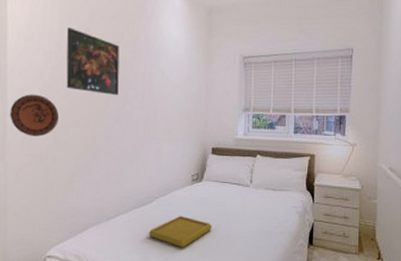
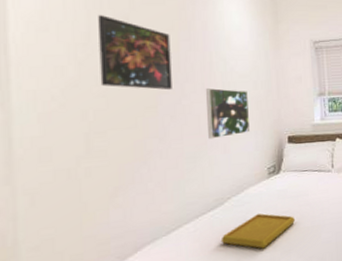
decorative plate: present [10,94,59,137] -> none [17,95,92,148]
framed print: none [144,97,180,143] -> present [205,88,251,140]

